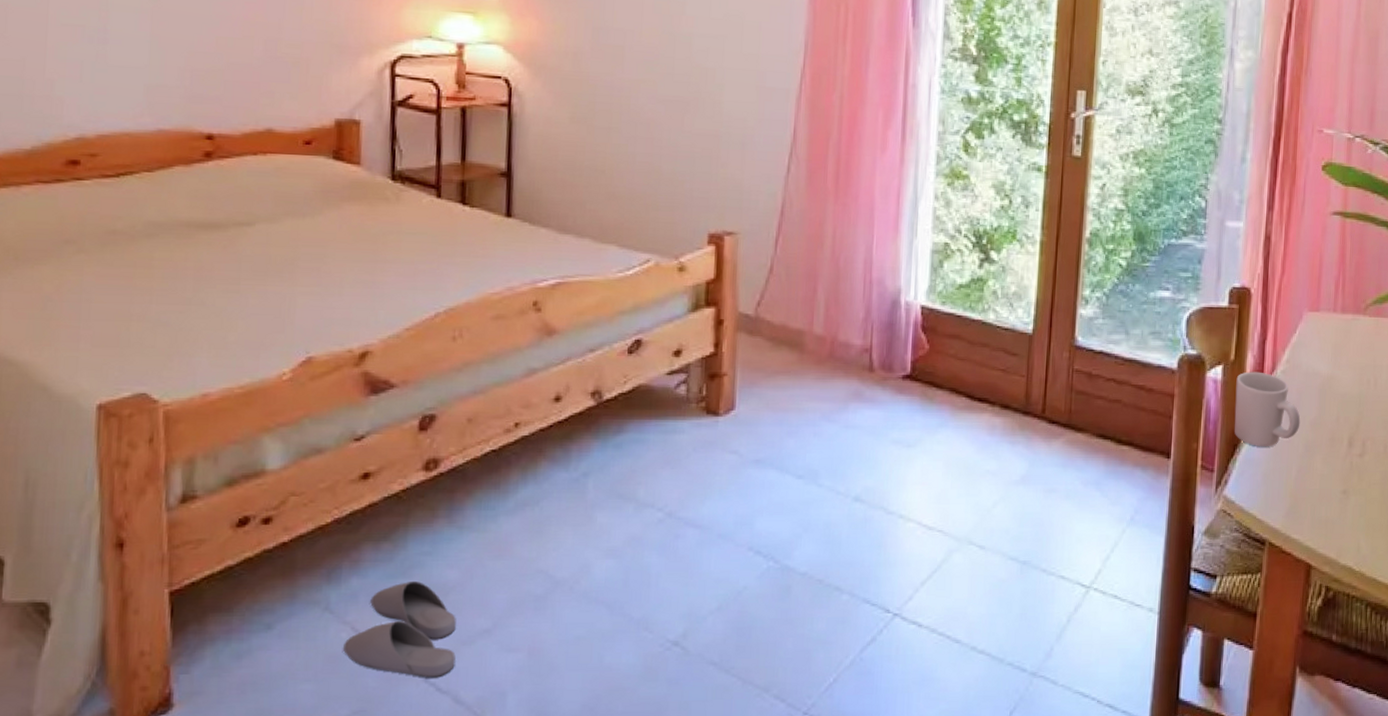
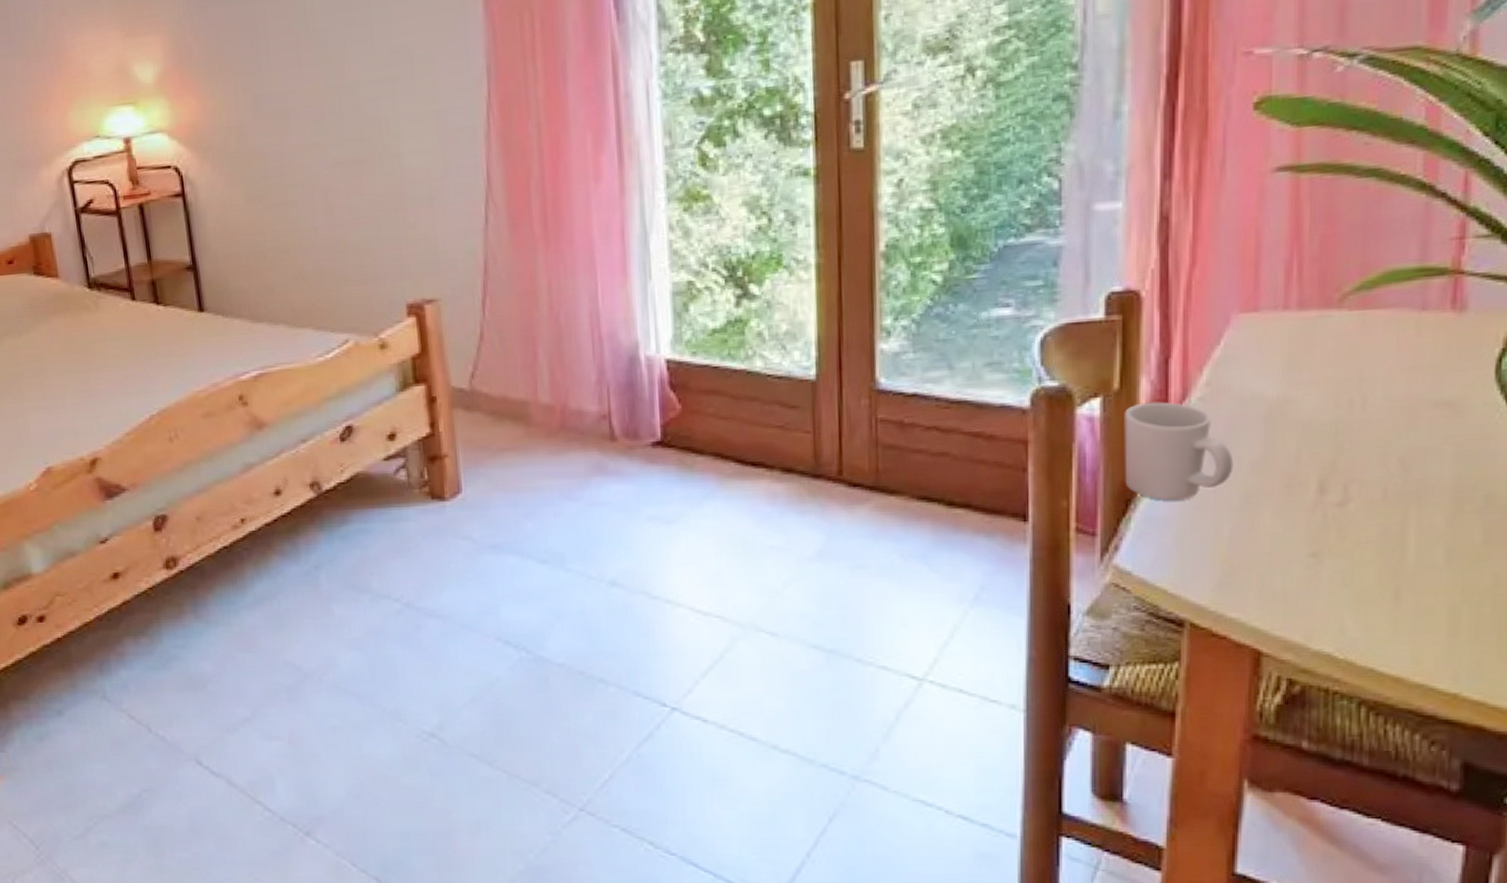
slippers: present [343,580,456,678] -> none [124,672,224,762]

